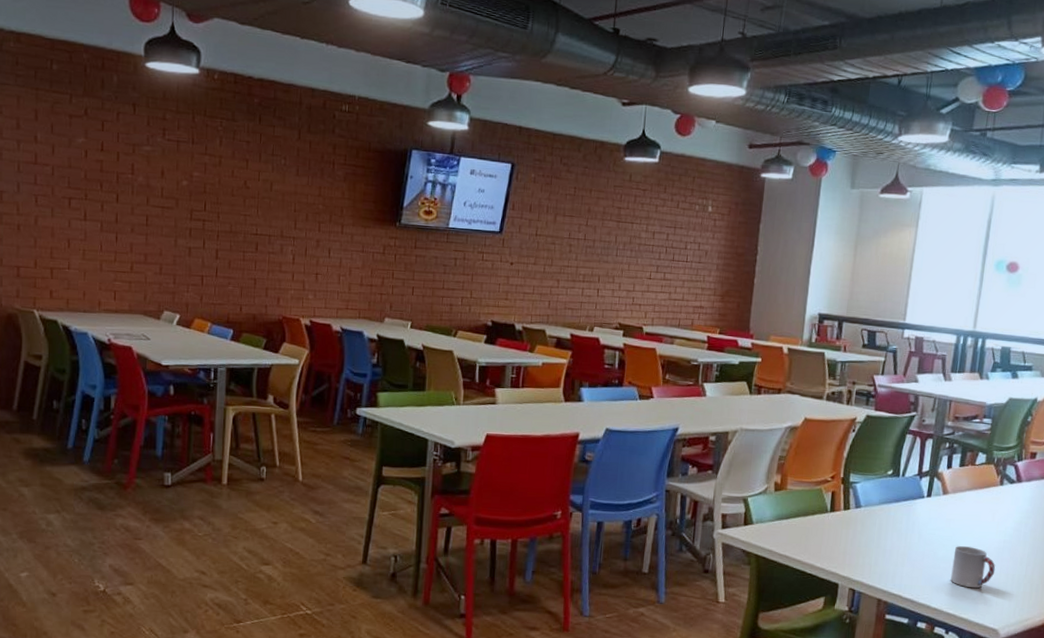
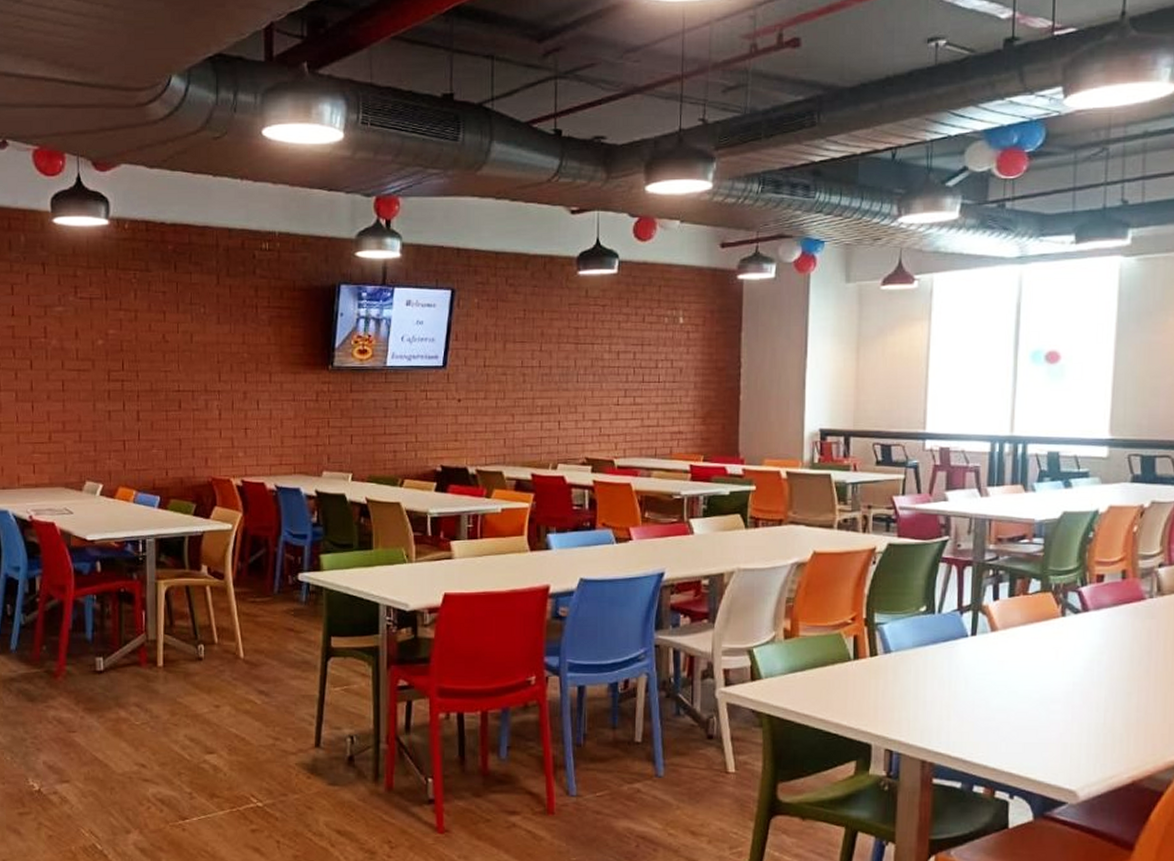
cup: present [950,546,996,589] -> none [1010,692,1066,742]

